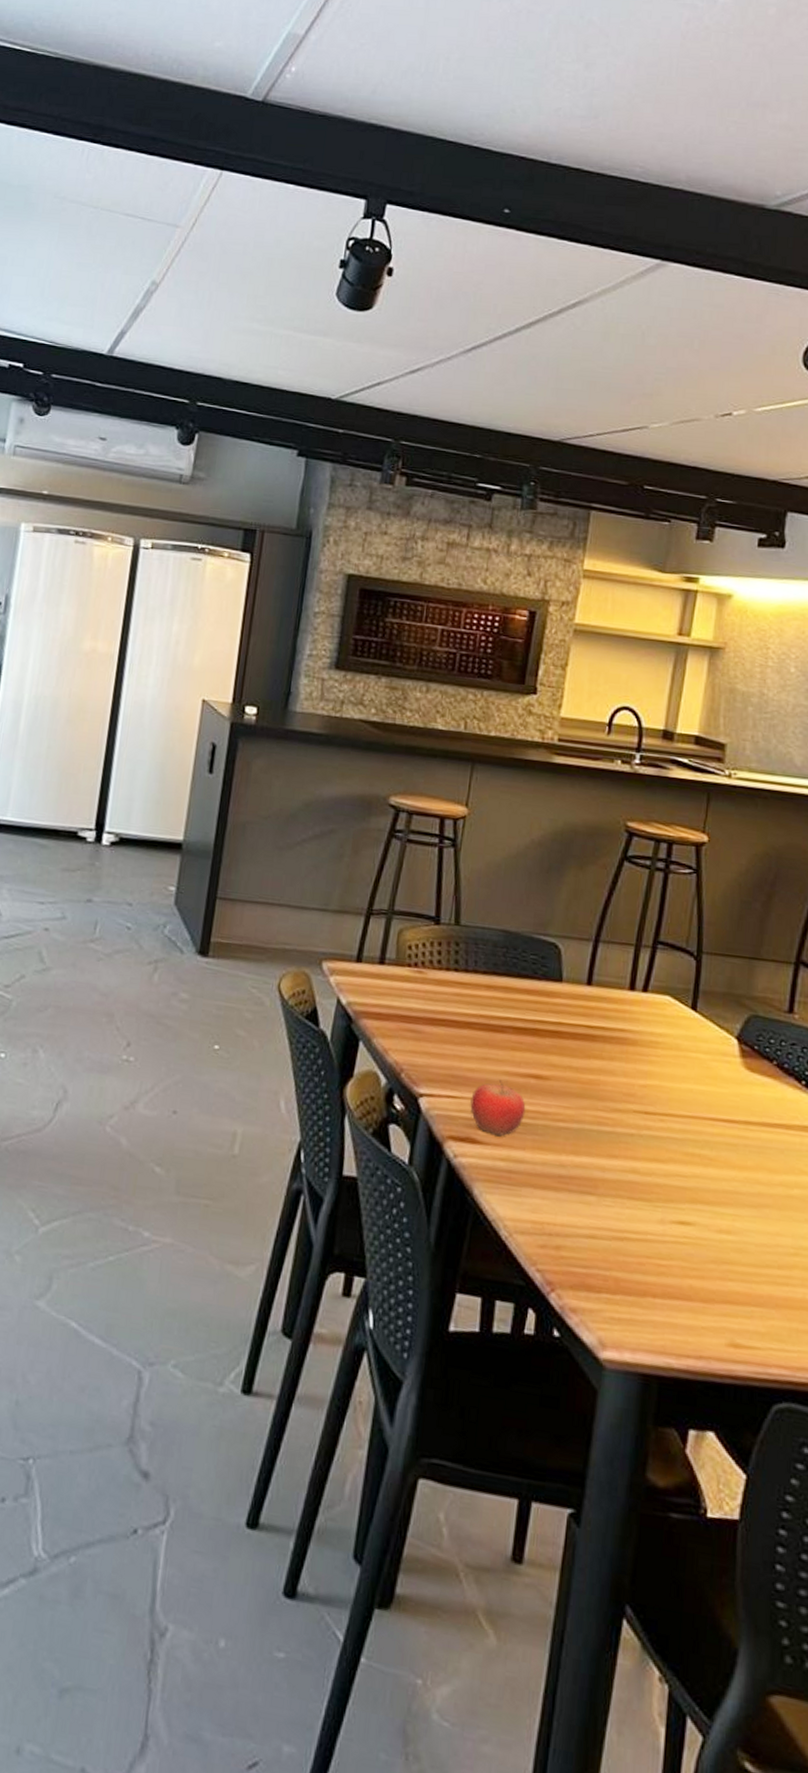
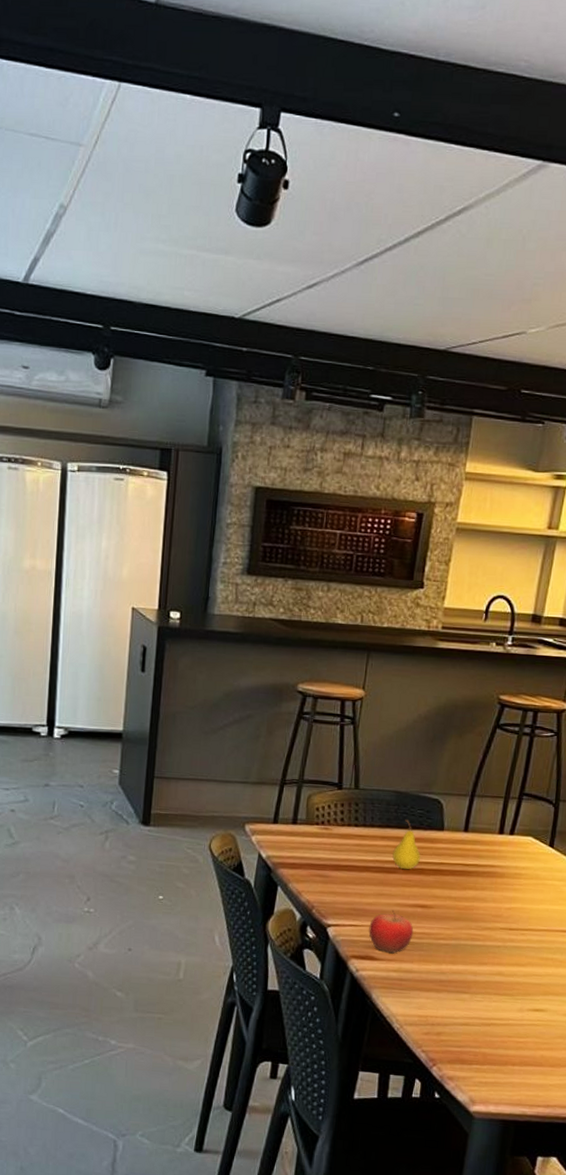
fruit: none [500,966,534,1029] -> present [392,819,421,870]

